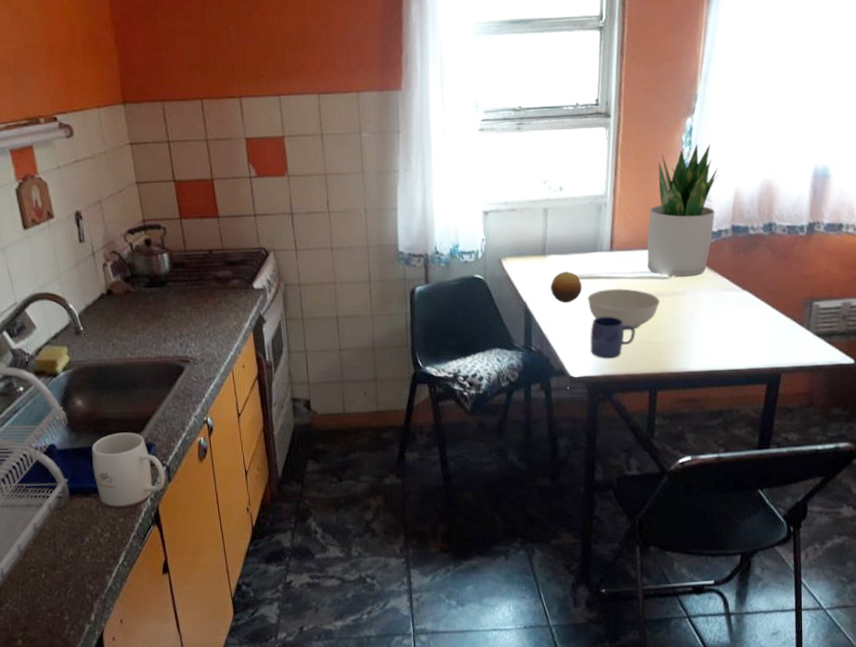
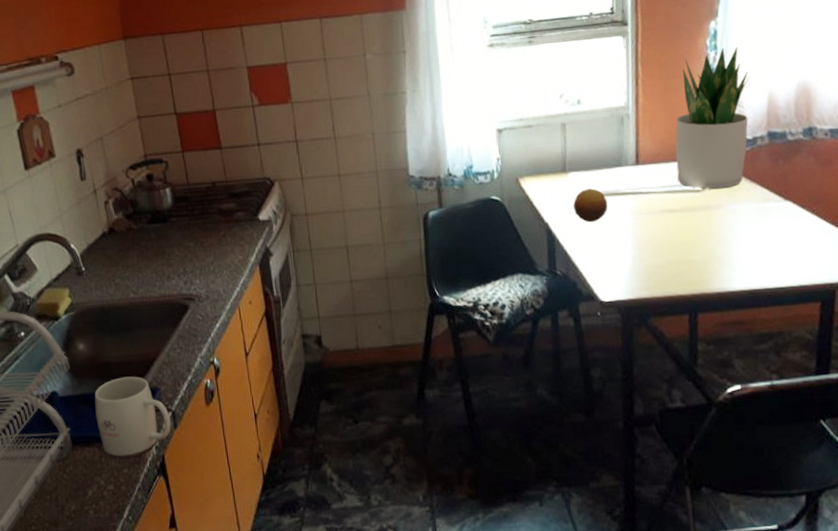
bowl: present [587,288,660,330] -> none [614,204,695,248]
mug: present [589,315,635,358] -> none [619,234,670,280]

